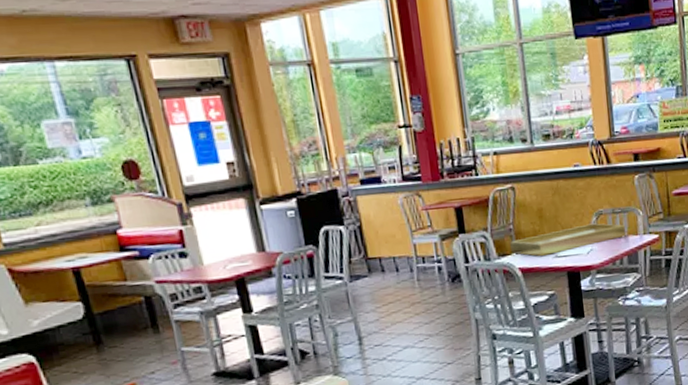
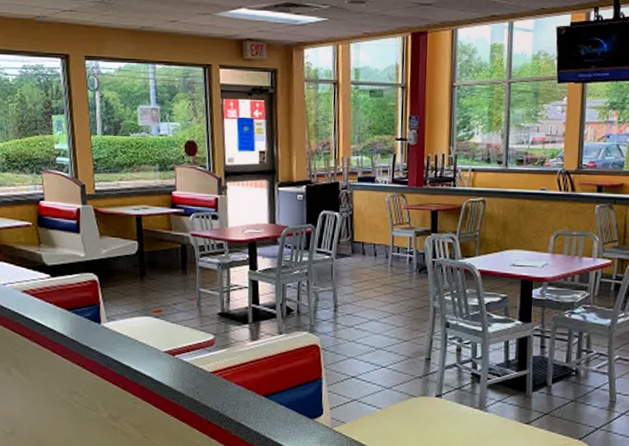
tray: present [510,223,626,257] -> none [474,241,580,263]

